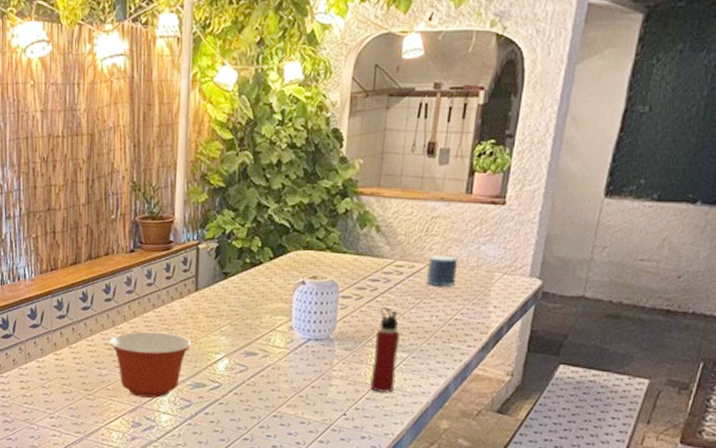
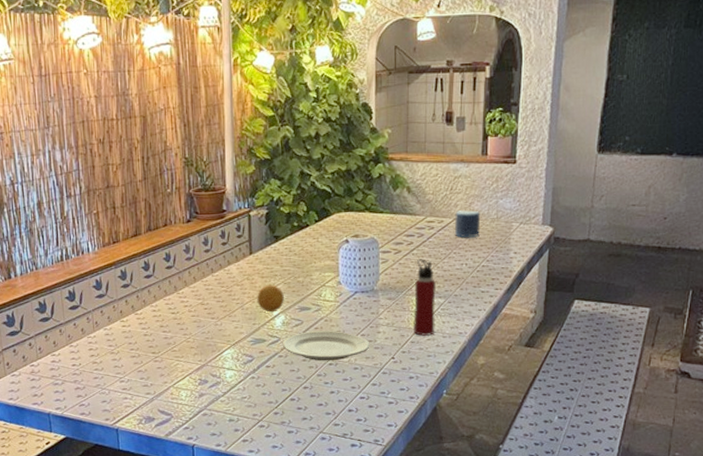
mixing bowl: present [110,331,192,398] -> none [173,294,250,356]
fruit: none [200,325,229,356] -> present [257,284,284,313]
plate: none [225,379,320,413] -> present [283,331,370,361]

